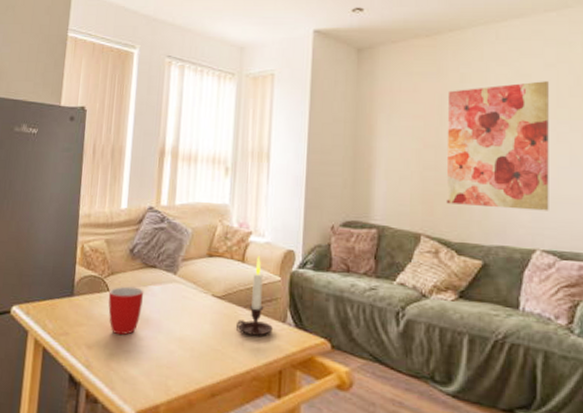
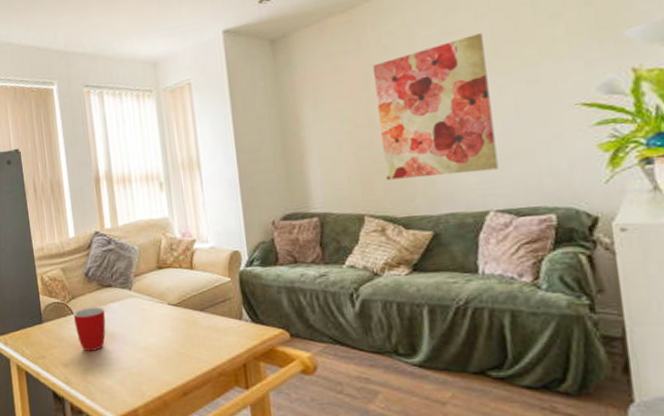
candle: present [235,256,273,336] -> none [195,261,231,336]

